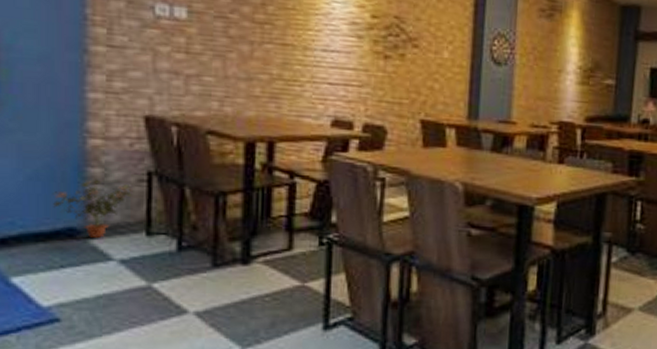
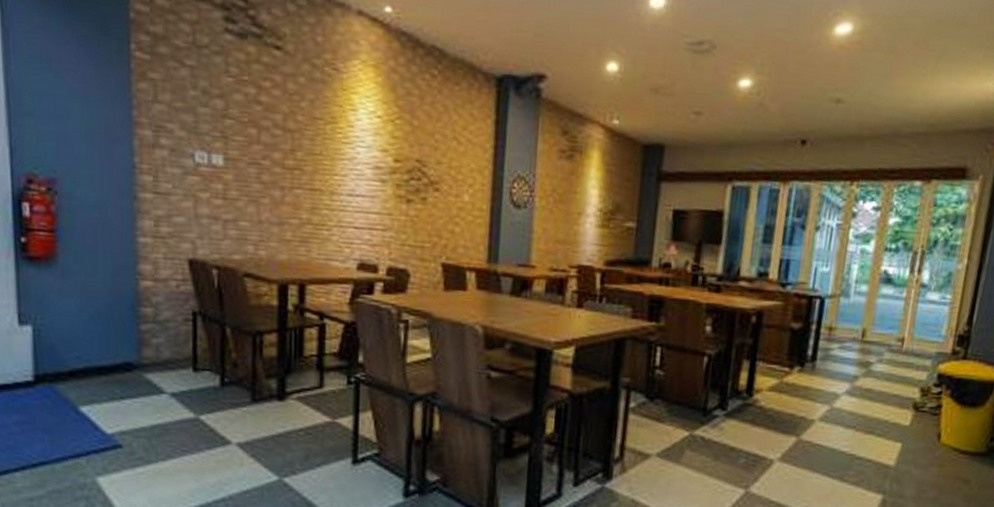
potted plant: present [52,178,134,238] -> none [111,317,181,373]

